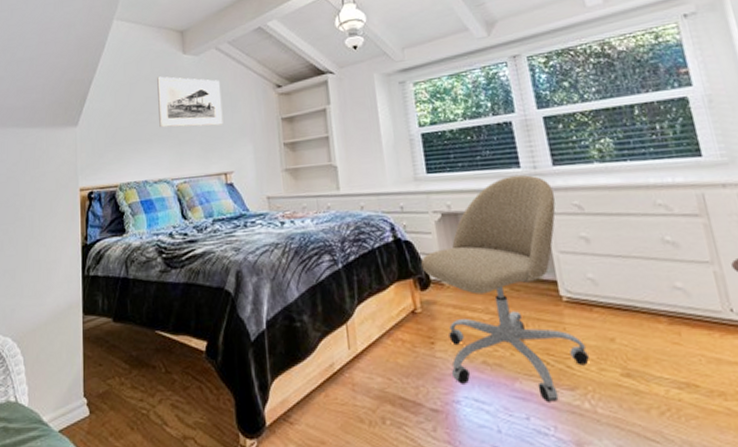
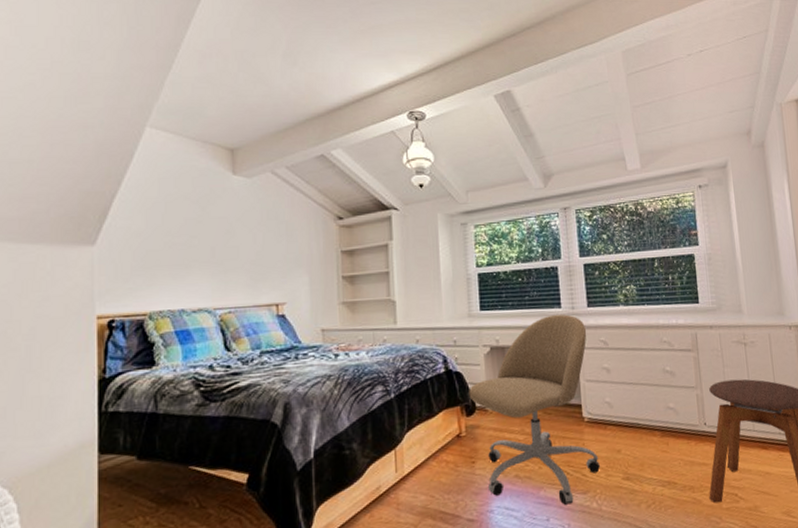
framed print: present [157,76,223,128] -> none [200,197,277,255]

